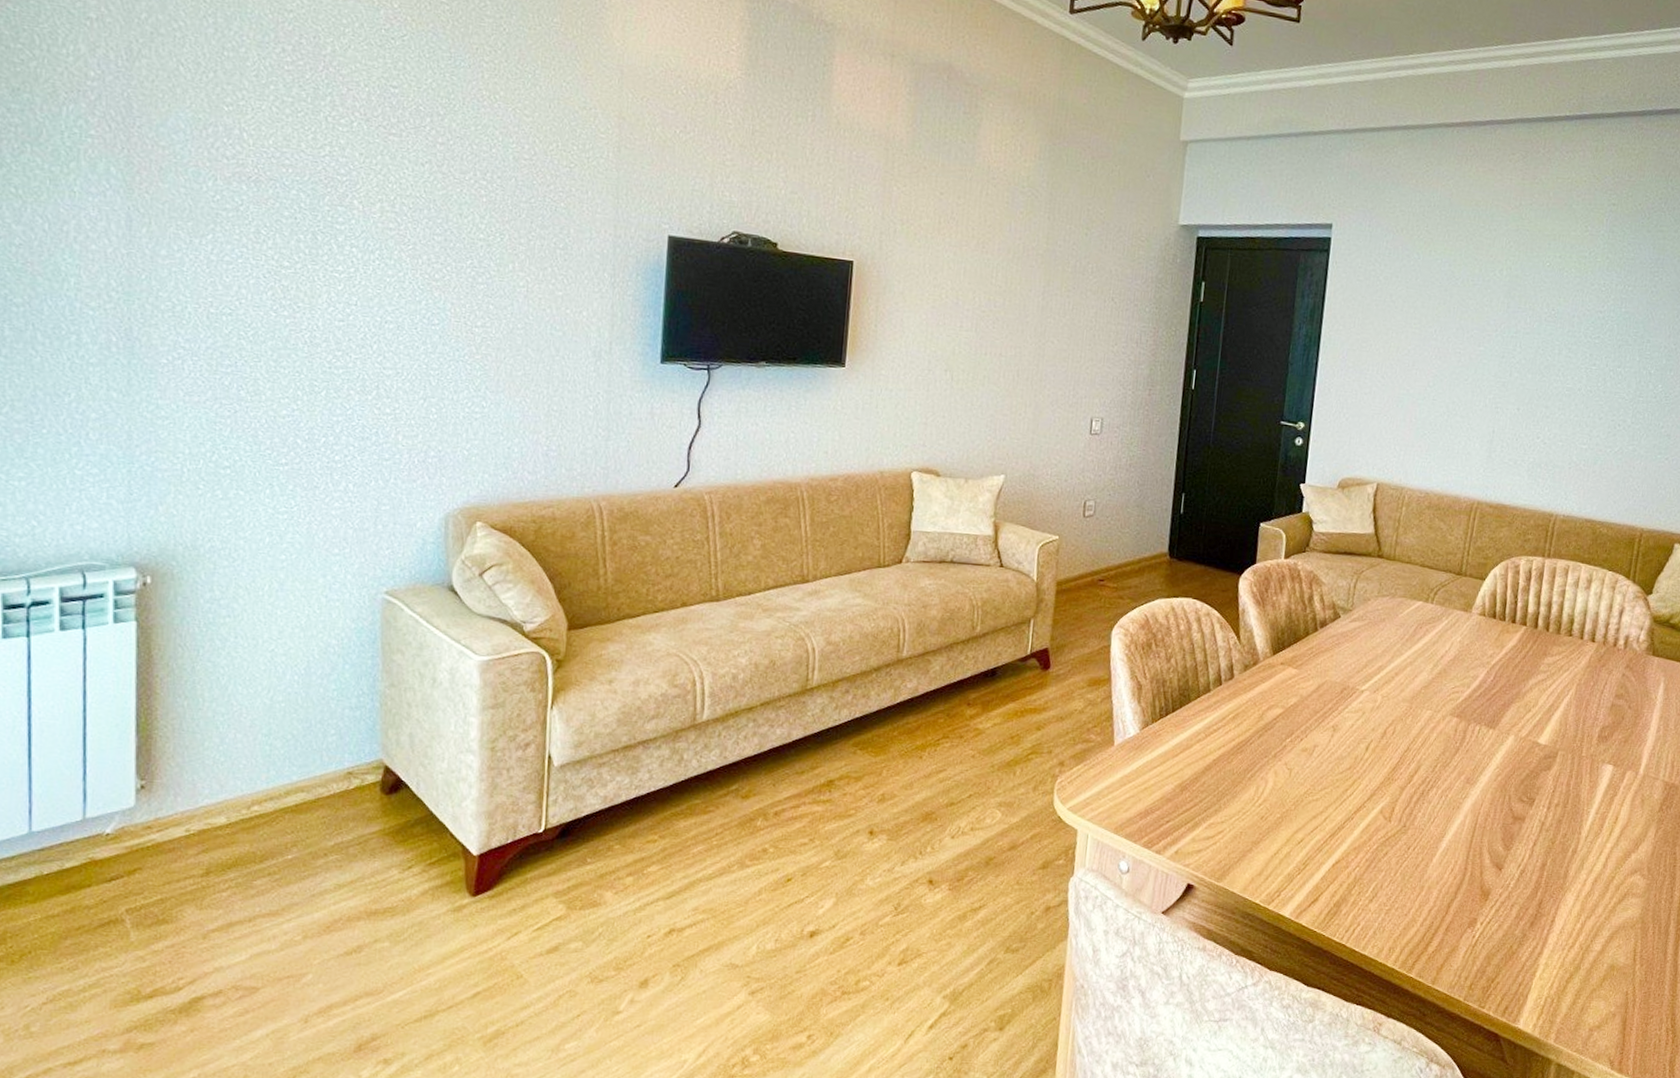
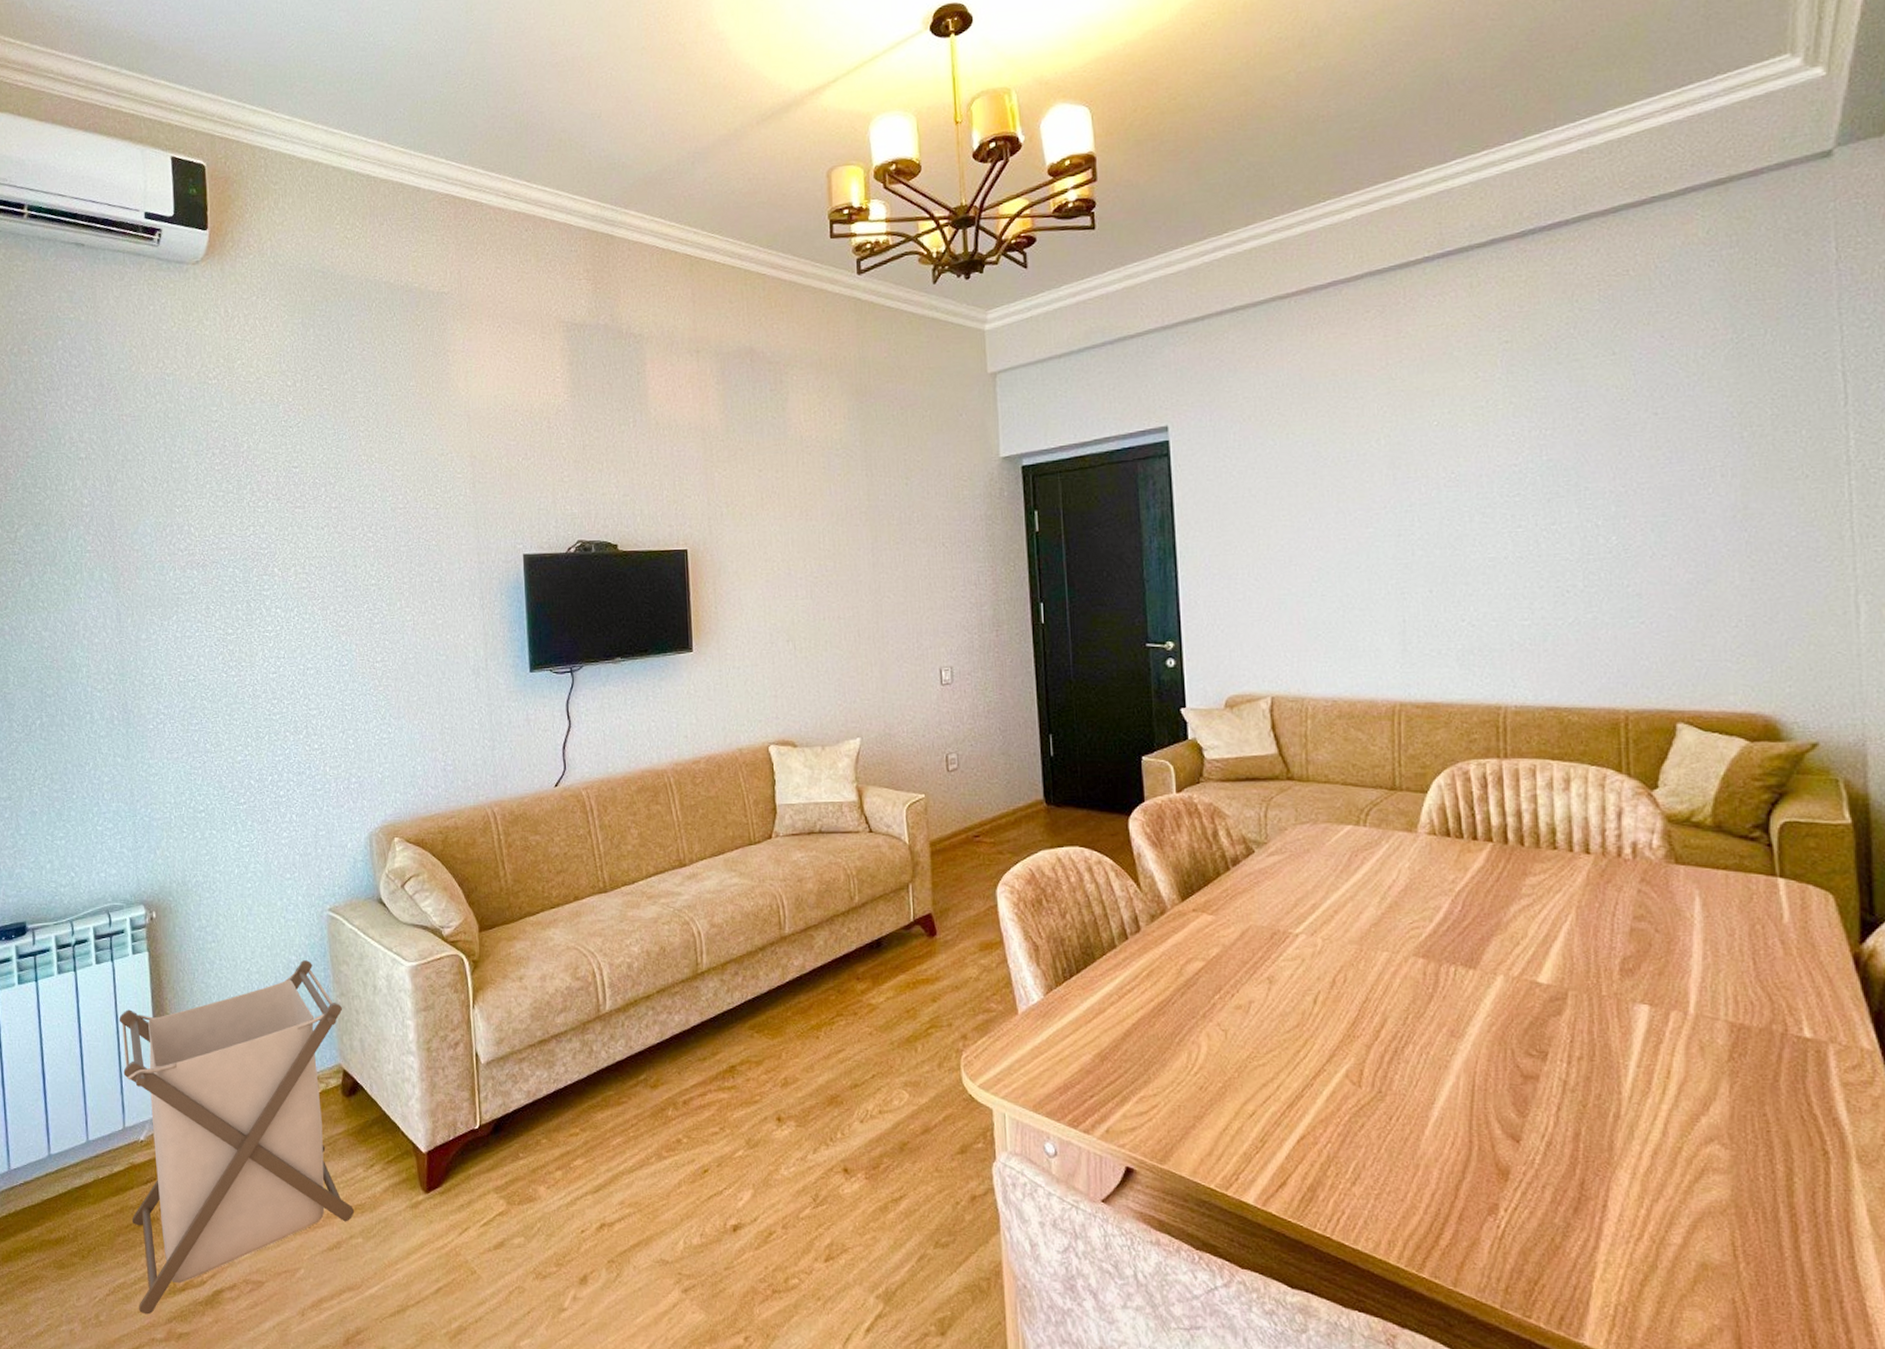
laundry basket: none [85,645,392,1023] -> present [119,960,355,1313]

